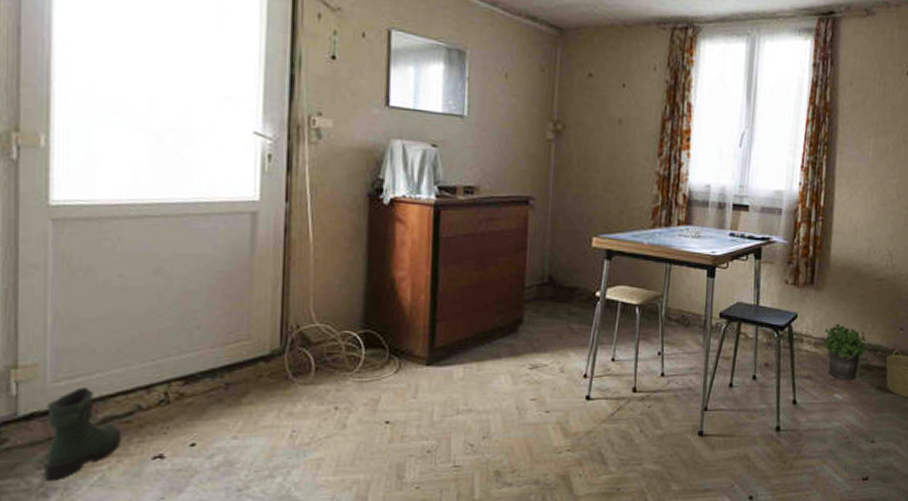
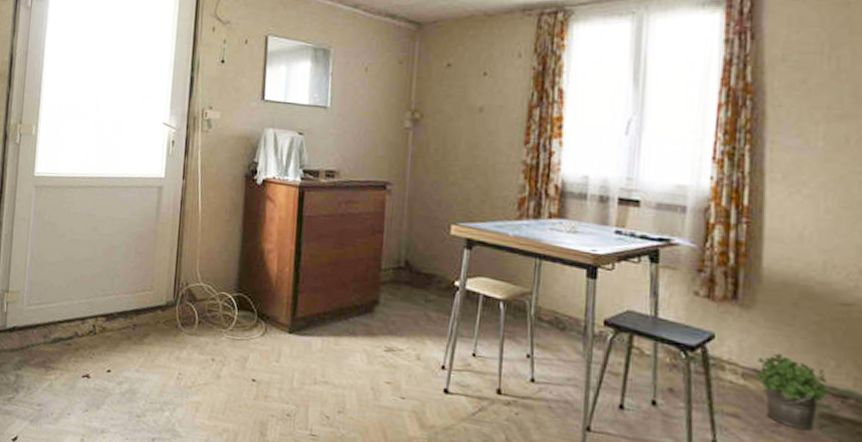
boot: present [44,386,121,481] -> none [17,312,64,381]

